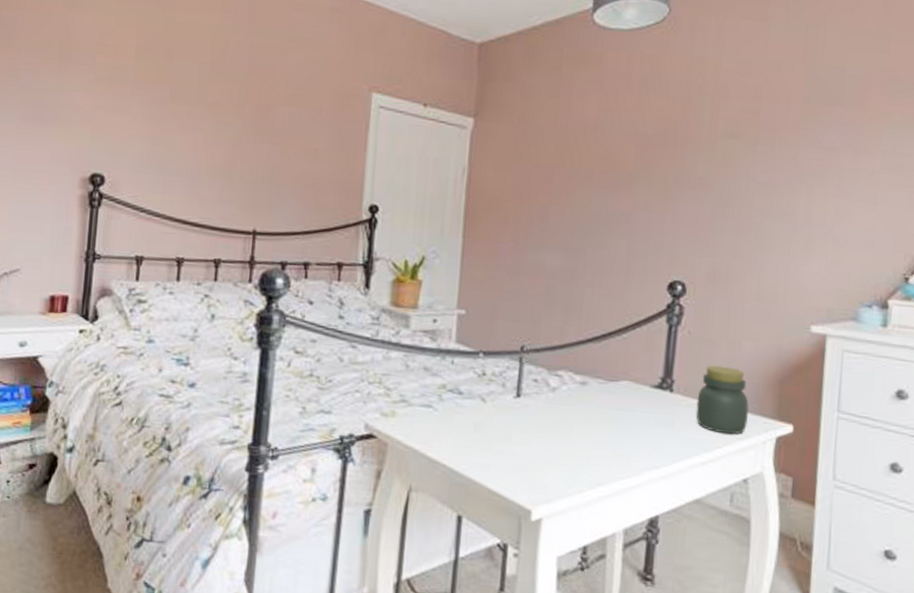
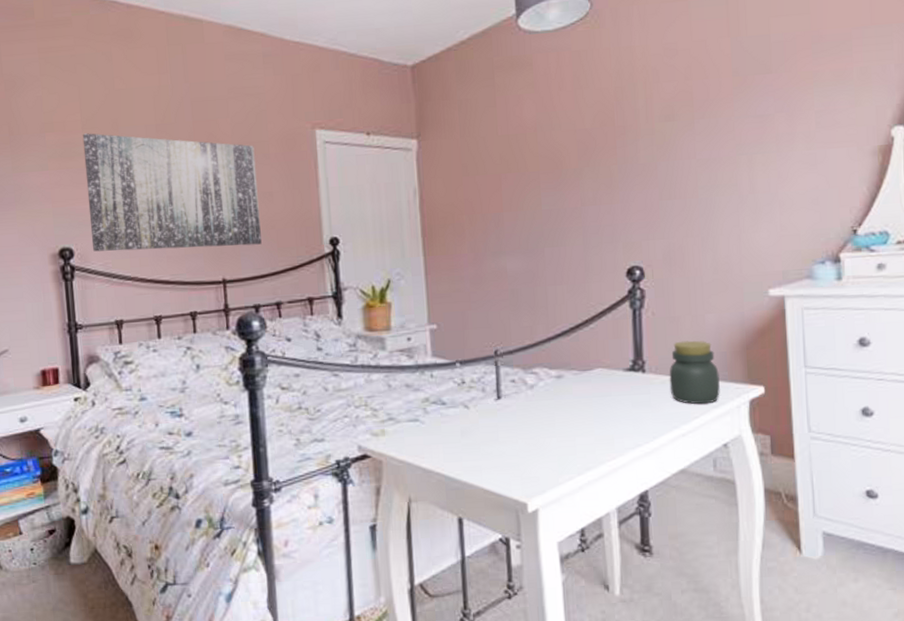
wall art: none [124,61,307,201] -> present [82,133,262,252]

